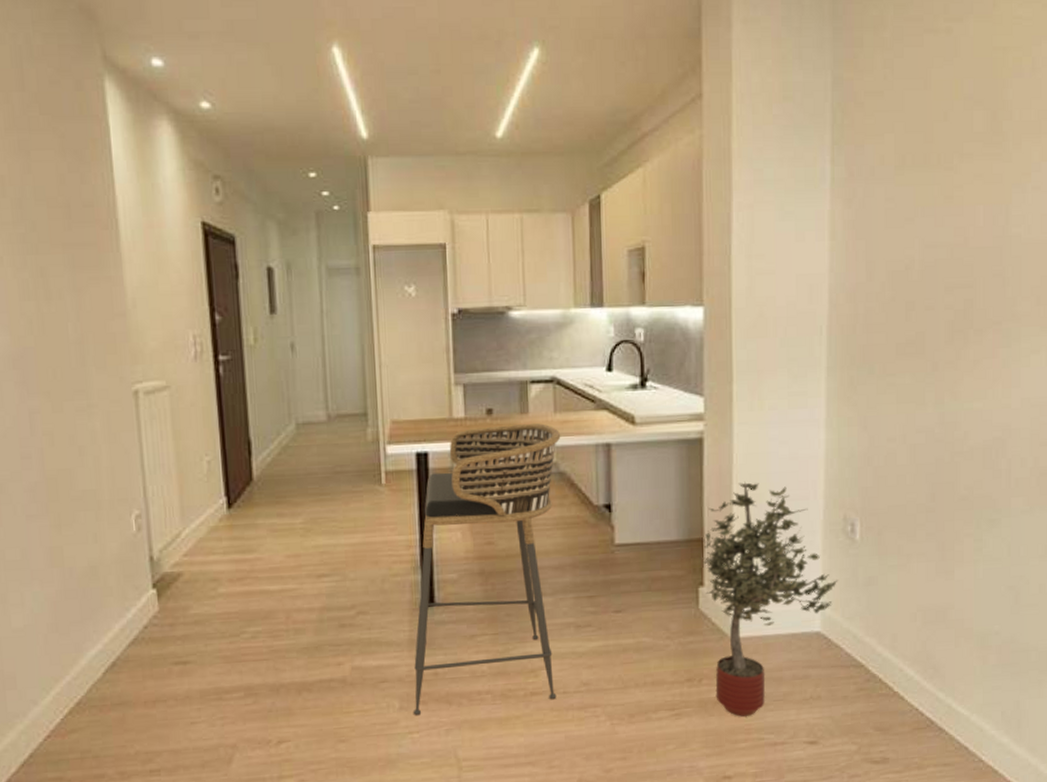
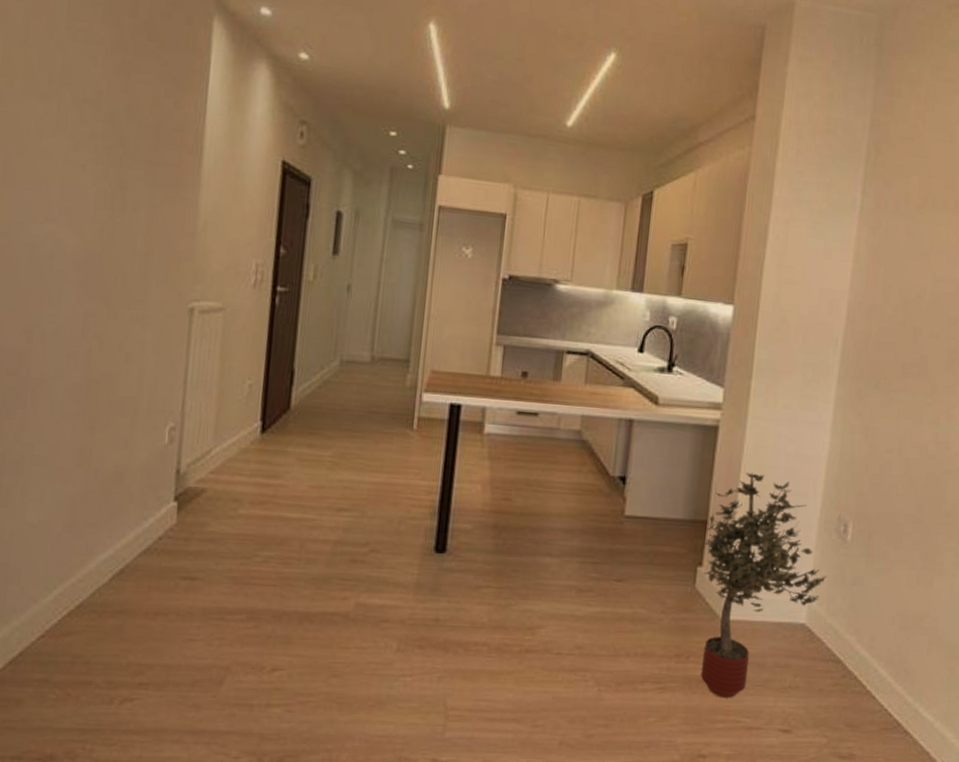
bar stool: present [413,423,561,715] -> none [409,388,588,658]

